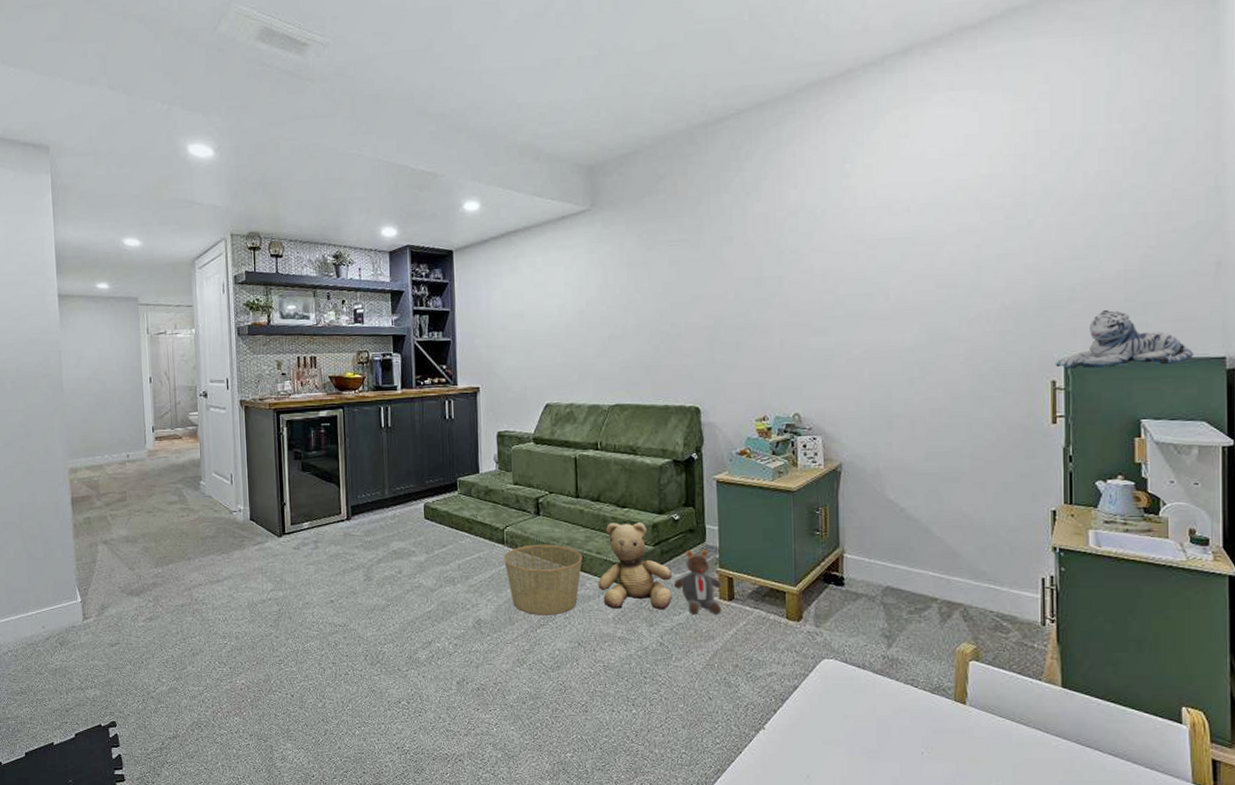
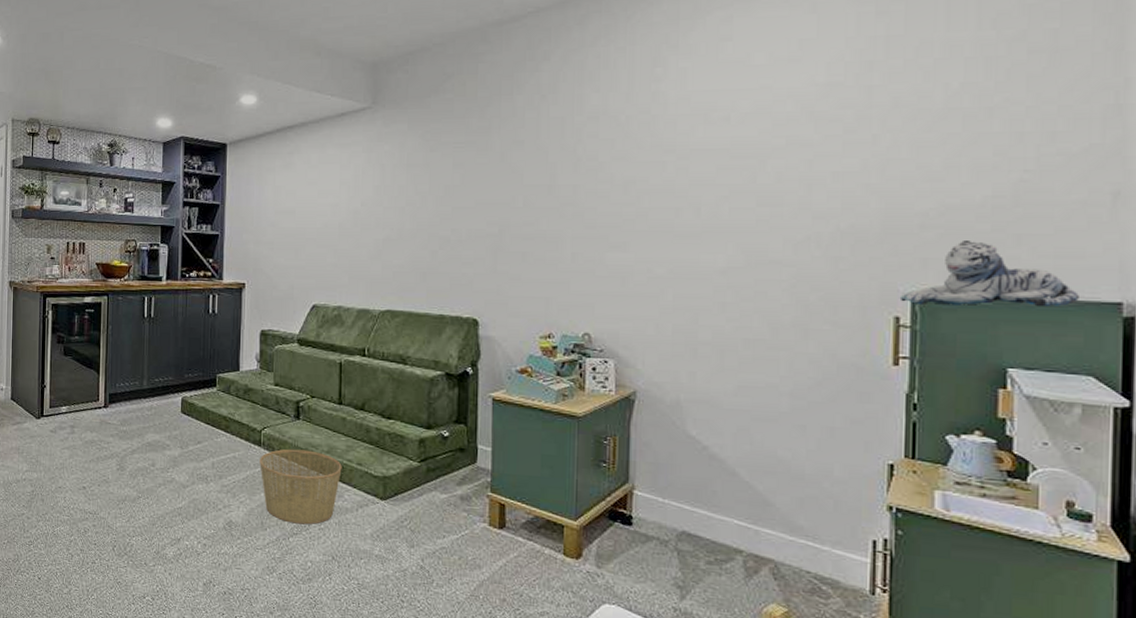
teddy bear: present [598,522,673,610] -> none [356,434,439,531]
teddy bear: present [673,550,722,615] -> none [438,470,493,543]

